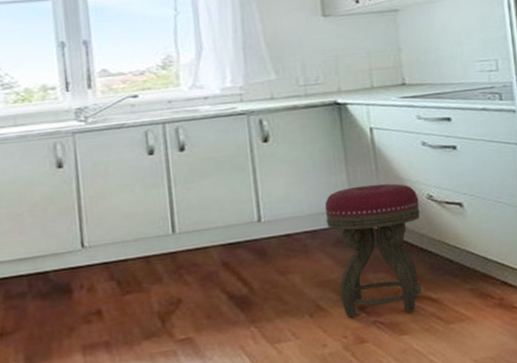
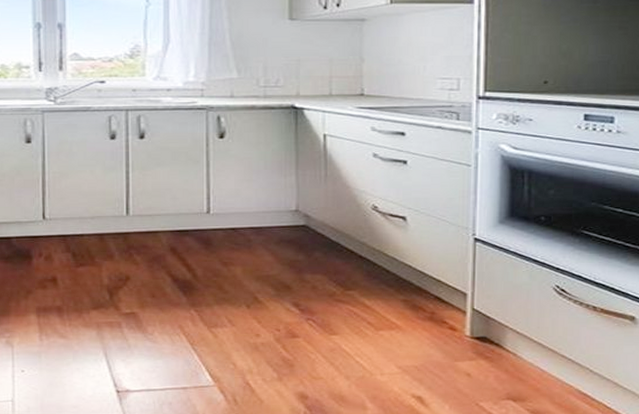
stool: present [324,183,422,317] -> none [271,190,363,314]

